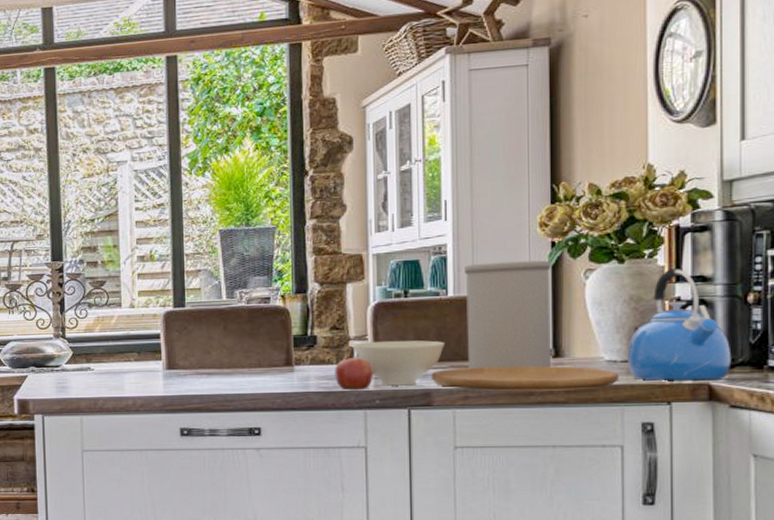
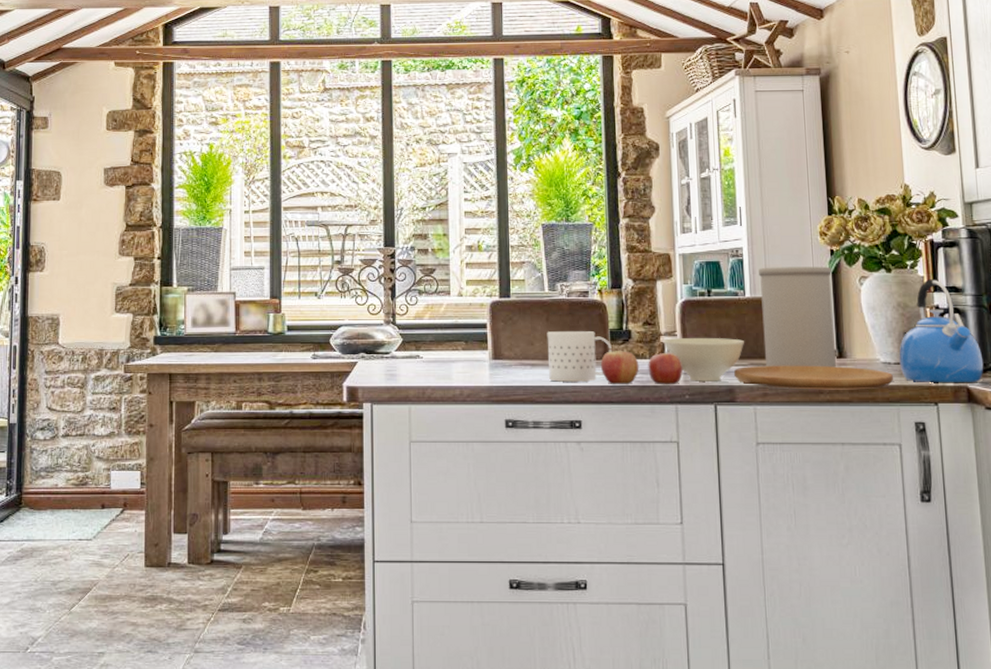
mug: none [224,338,295,390] -> present [547,331,612,382]
fruit: none [282,354,325,392] -> present [600,347,639,385]

